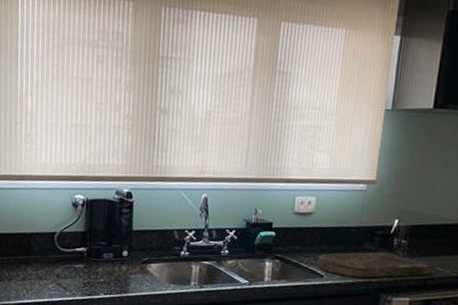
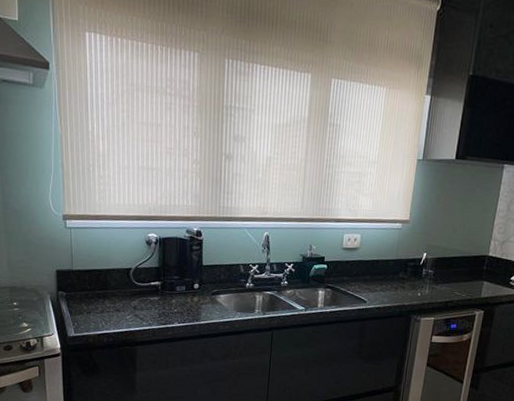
cutting board: present [318,252,431,278] -> none [362,280,451,302]

